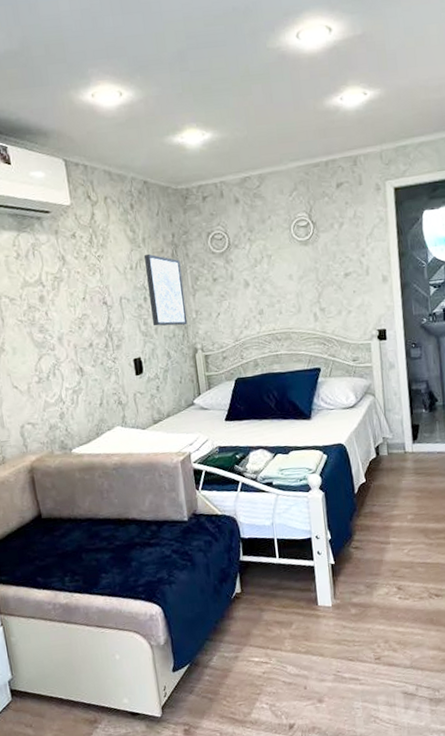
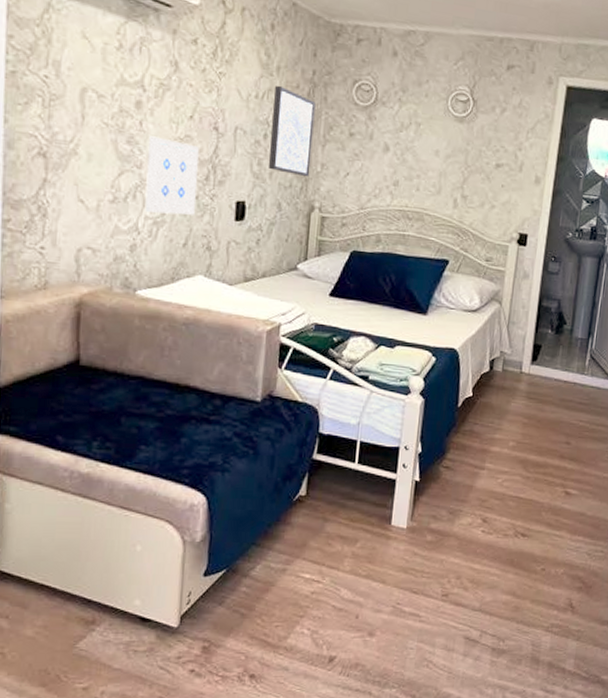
wall art: none [55,321,104,384] -> present [144,136,199,215]

